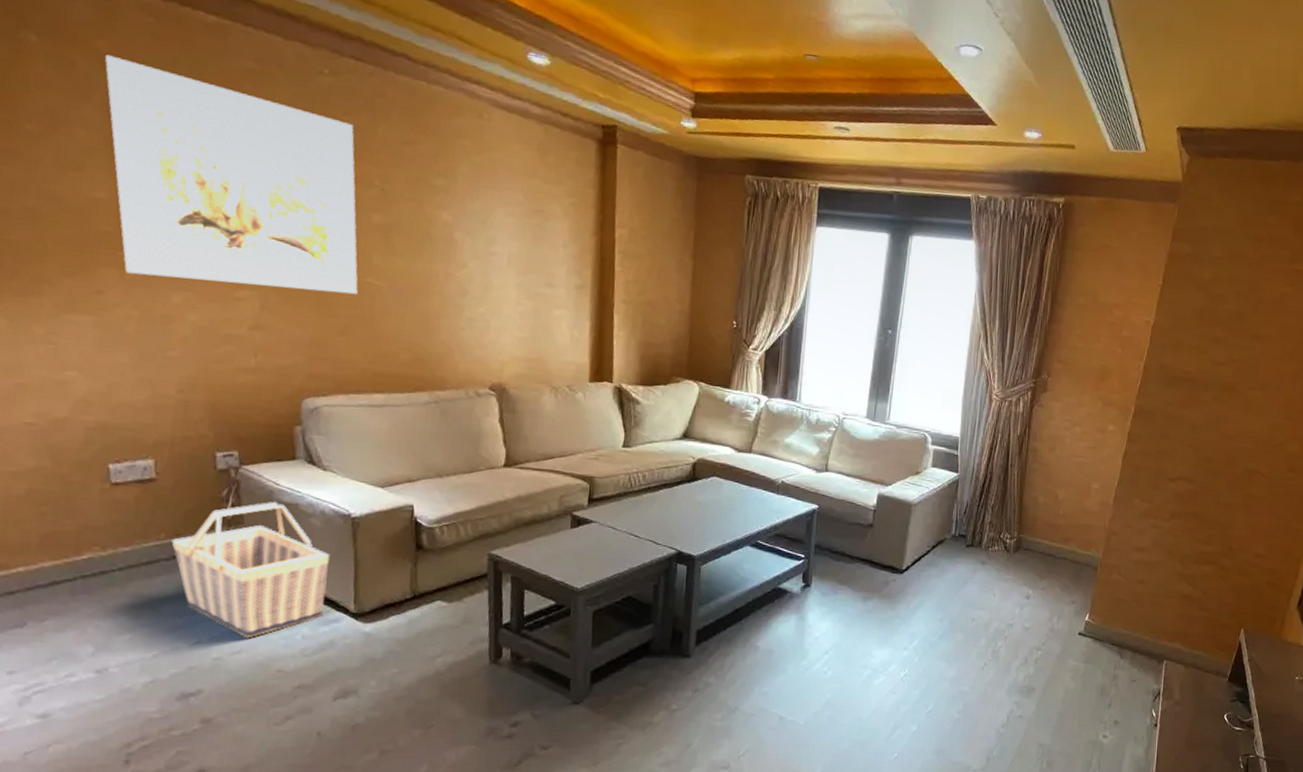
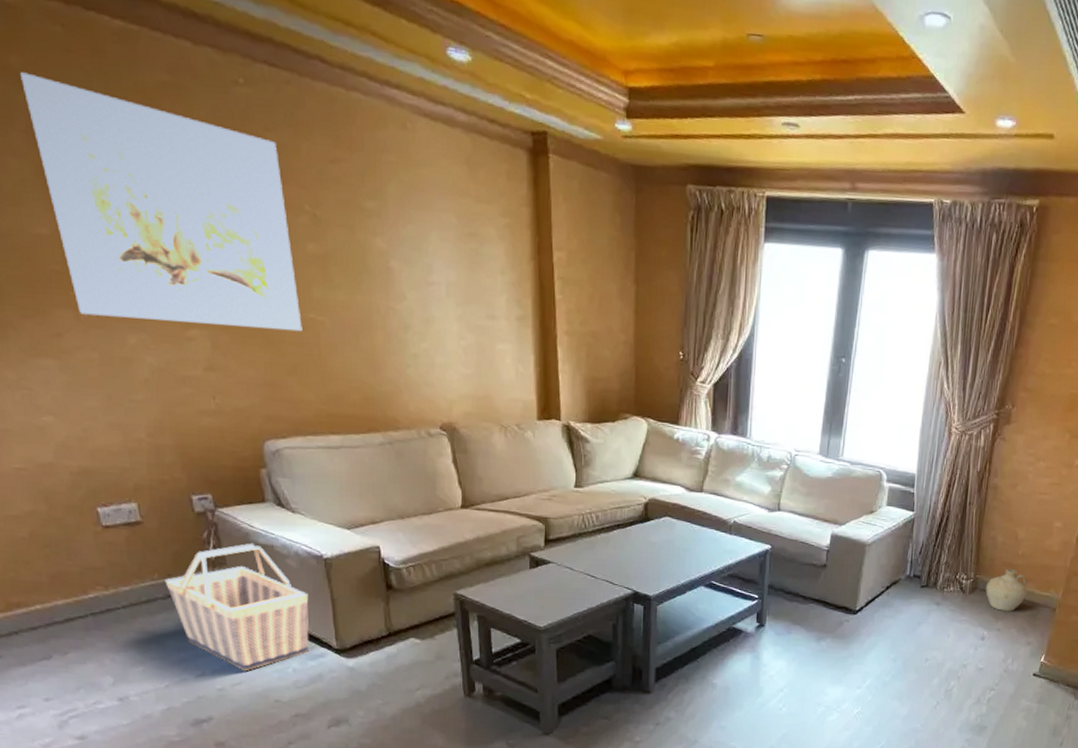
ceramic jug: none [1029,528,1069,570] -> present [986,568,1027,612]

